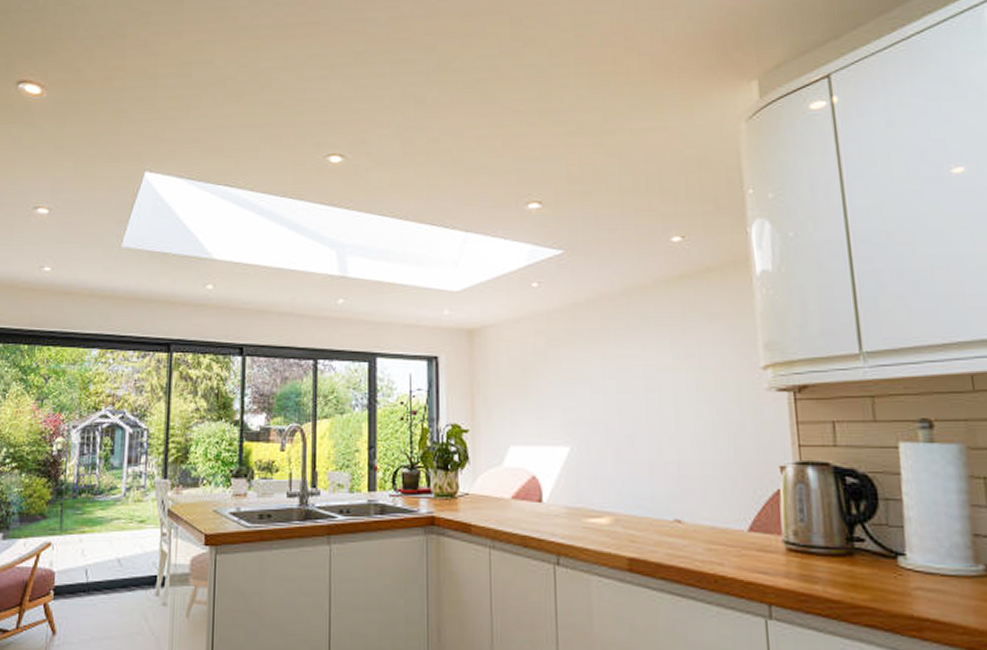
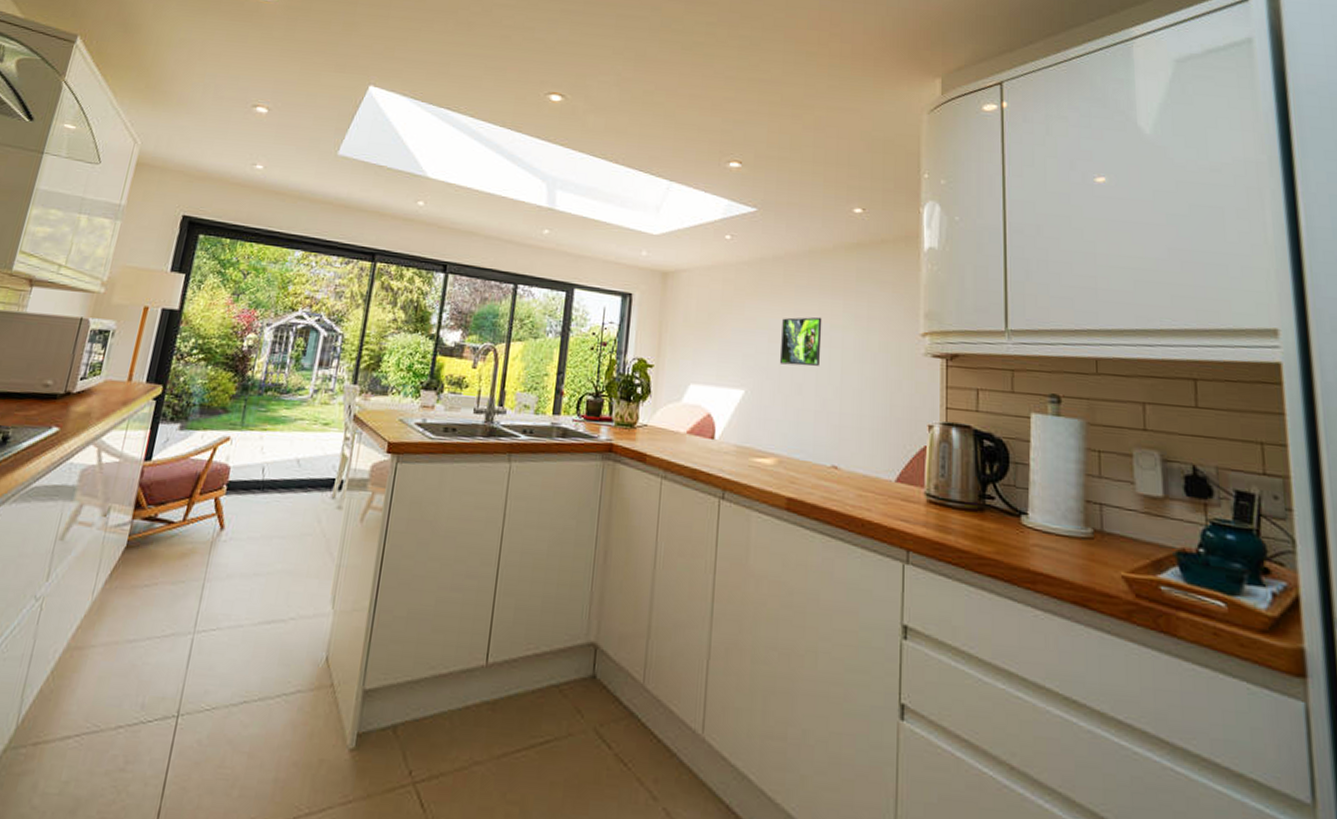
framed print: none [604,360,651,415] -> present [780,316,822,367]

